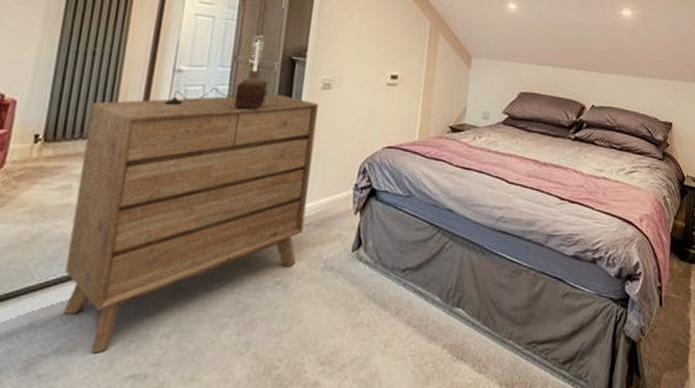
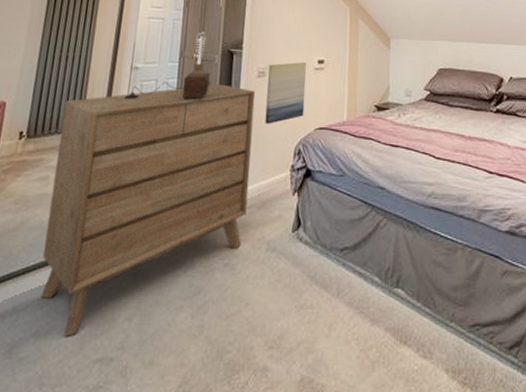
wall art: none [328,75,378,140] -> present [265,61,306,124]

